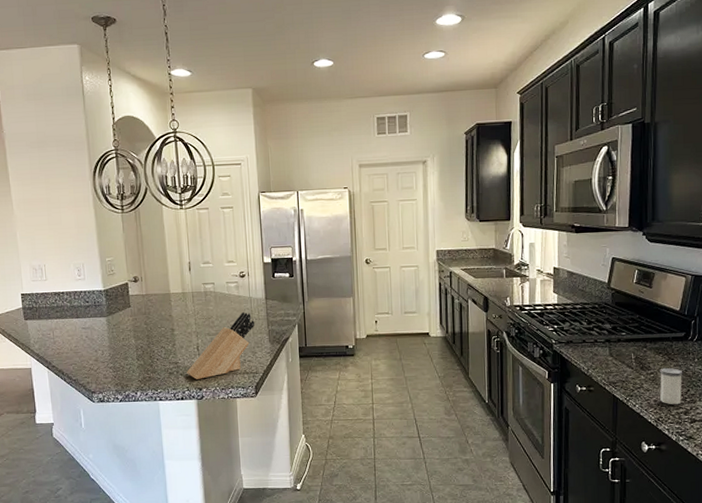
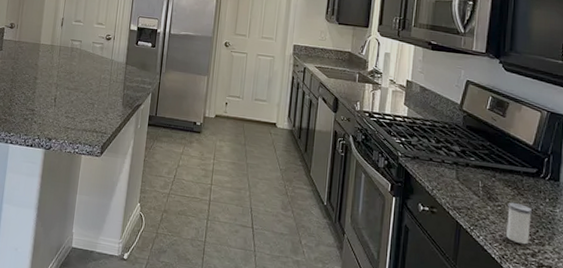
knife block: present [186,311,255,379] -> none [40,72,113,130]

